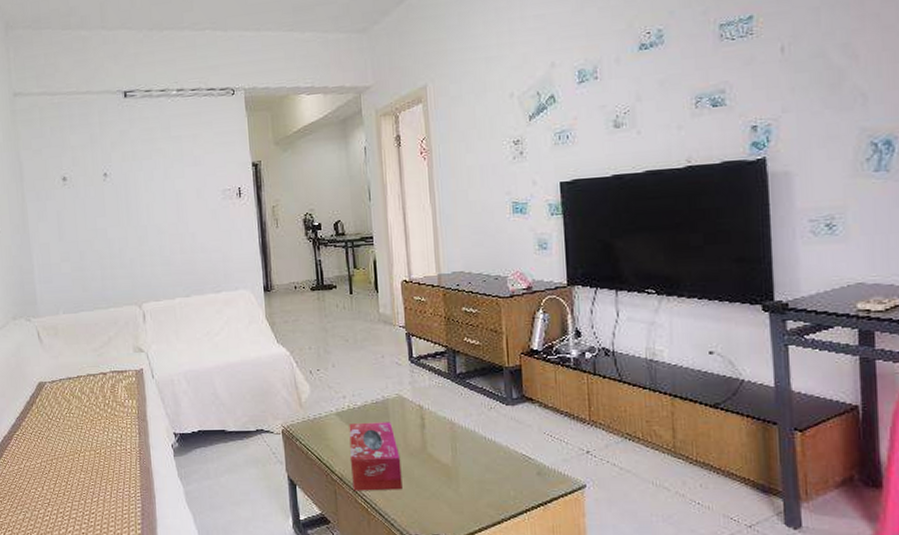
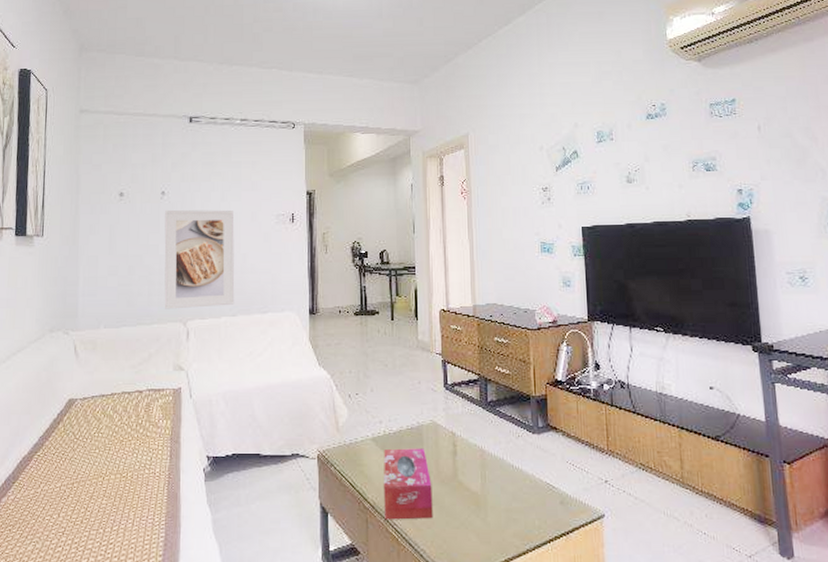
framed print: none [109,188,188,293] -> present [164,209,235,309]

